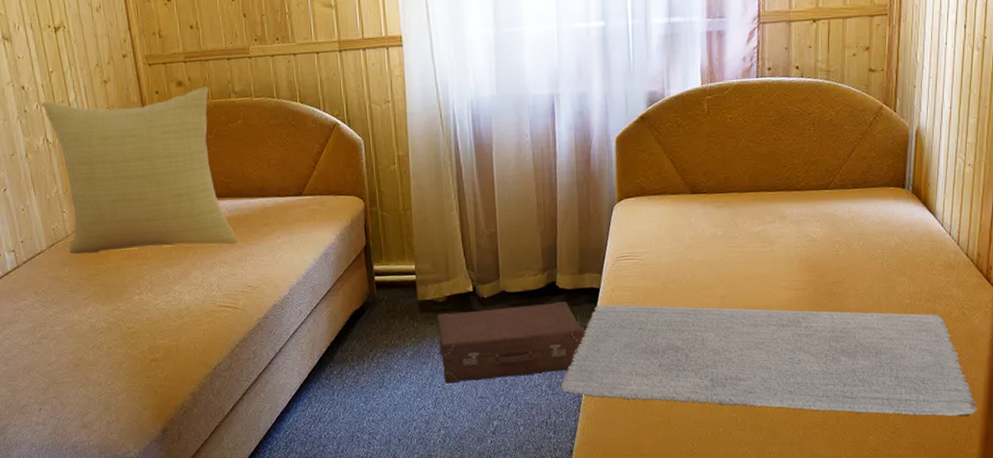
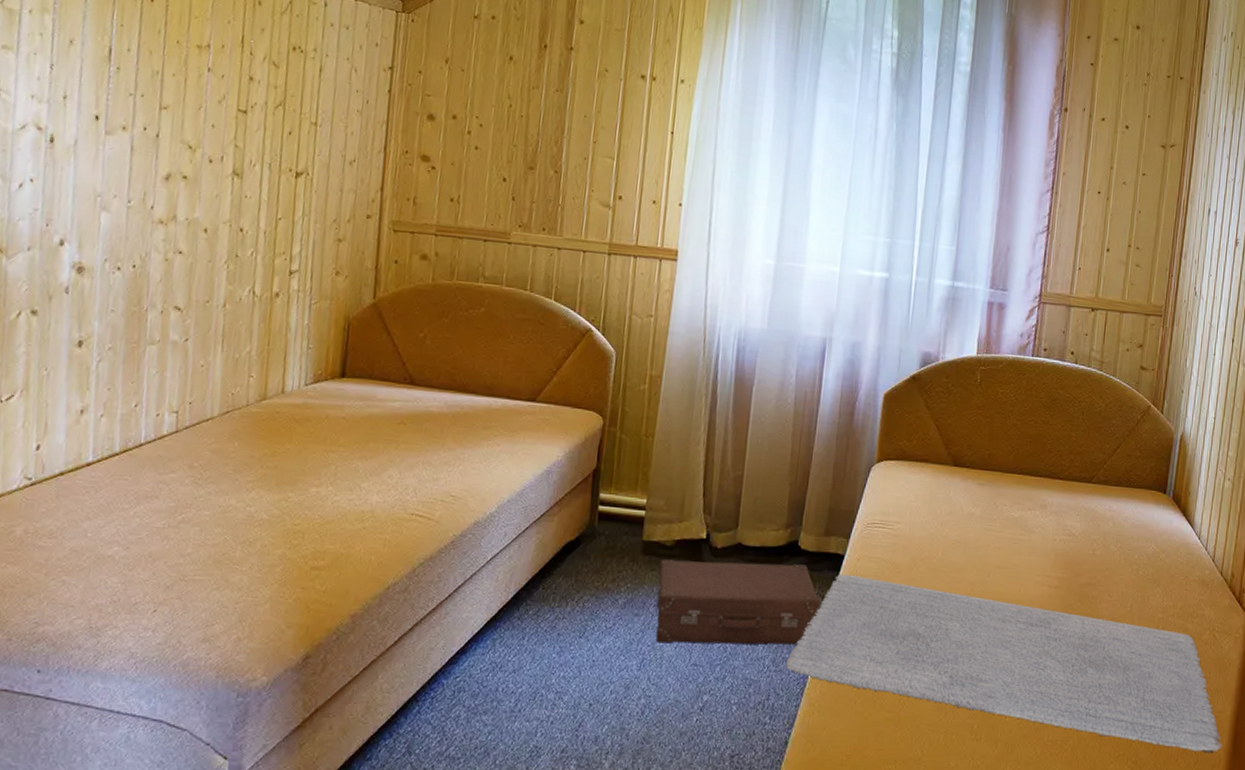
pillow: present [42,86,239,254] -> none [245,249,456,445]

